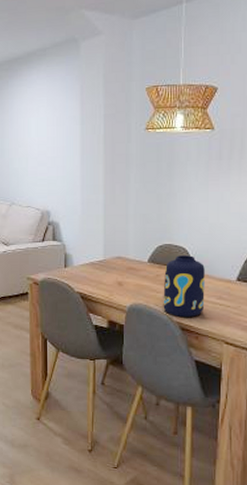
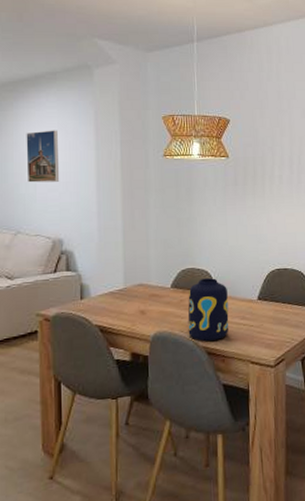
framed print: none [19,106,48,157] -> present [26,130,60,183]

